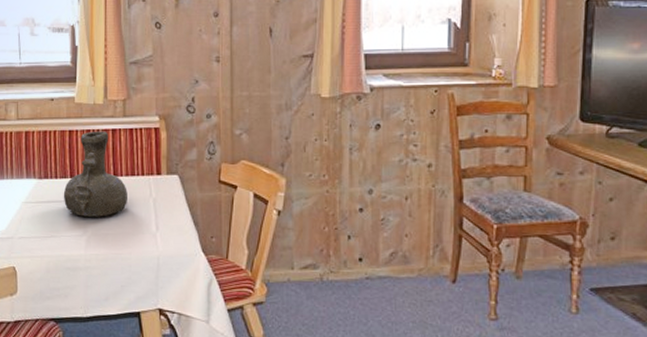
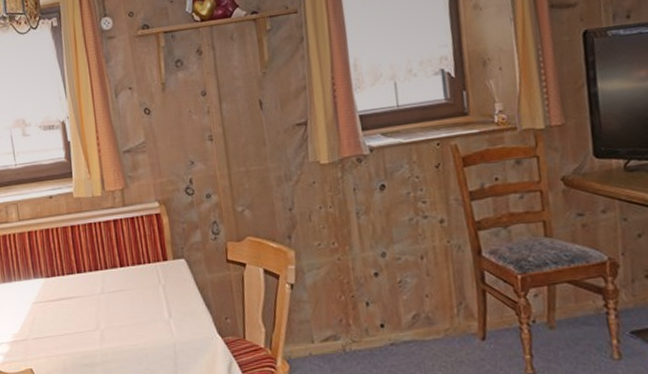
vase: present [63,131,127,217] -> none [72,222,137,311]

